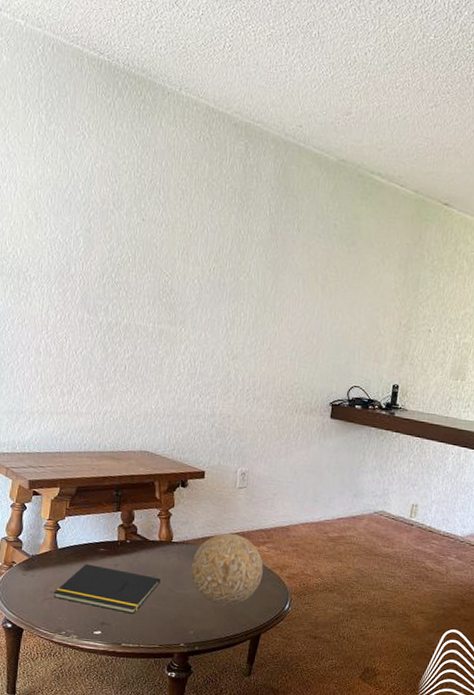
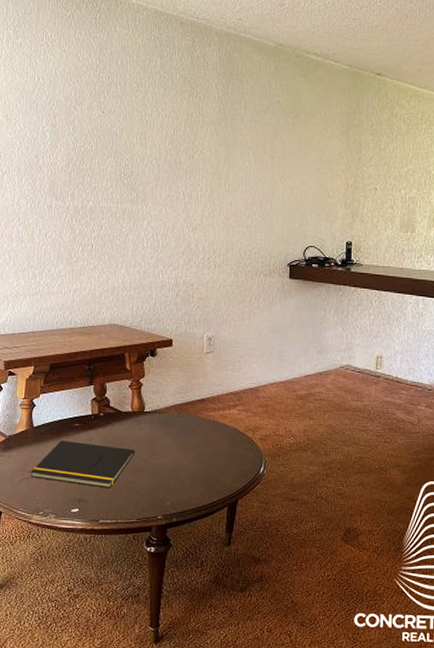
decorative ball: present [191,533,263,606] -> none [164,398,235,473]

